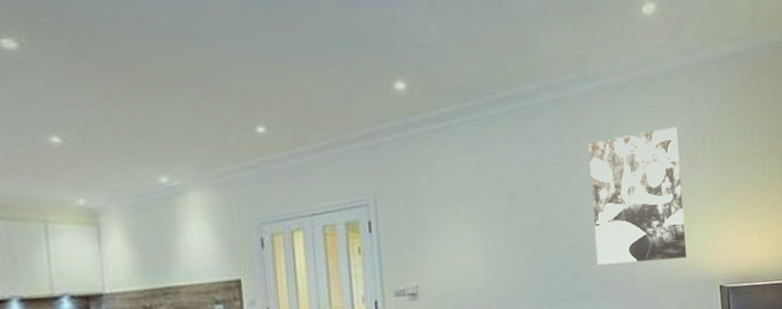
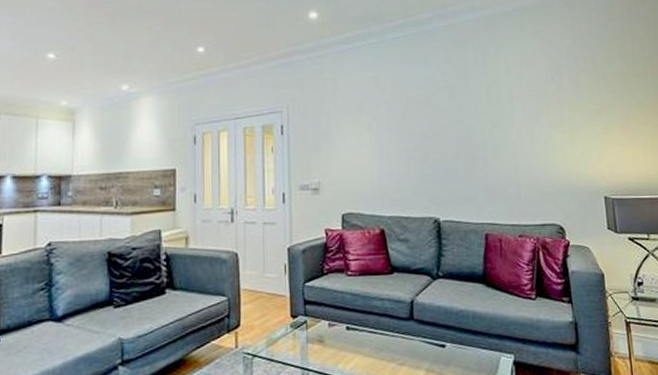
wall art: present [588,126,687,265] -> none [475,49,571,172]

